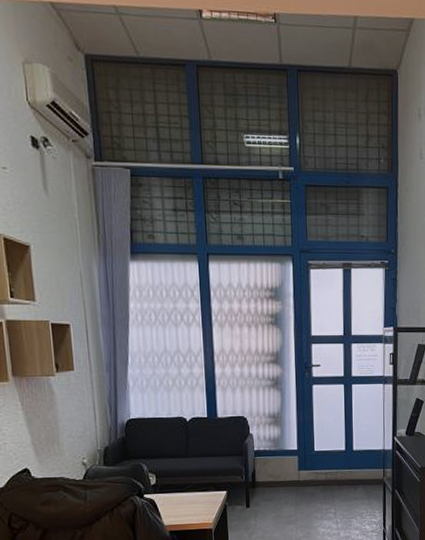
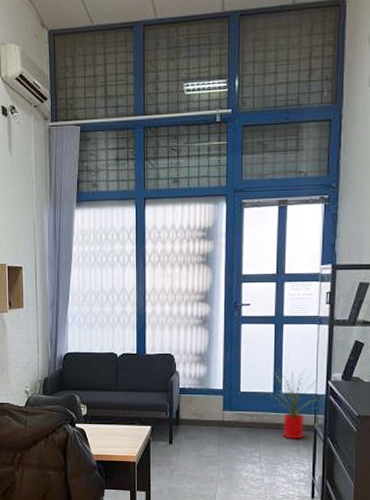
house plant: none [342,426,385,494] -> present [270,368,317,440]

